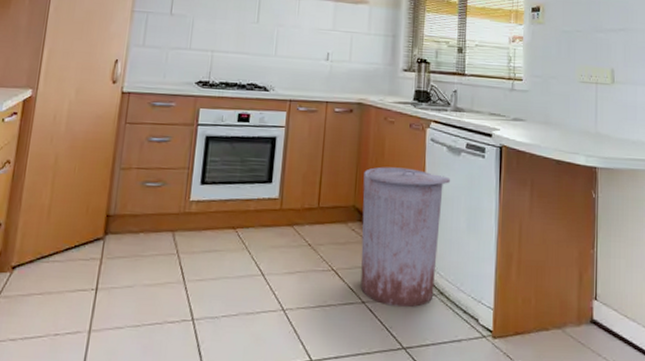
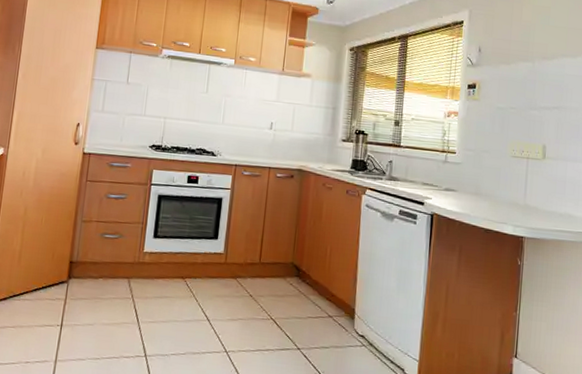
trash can: present [360,166,450,308] -> none [296,228,383,356]

